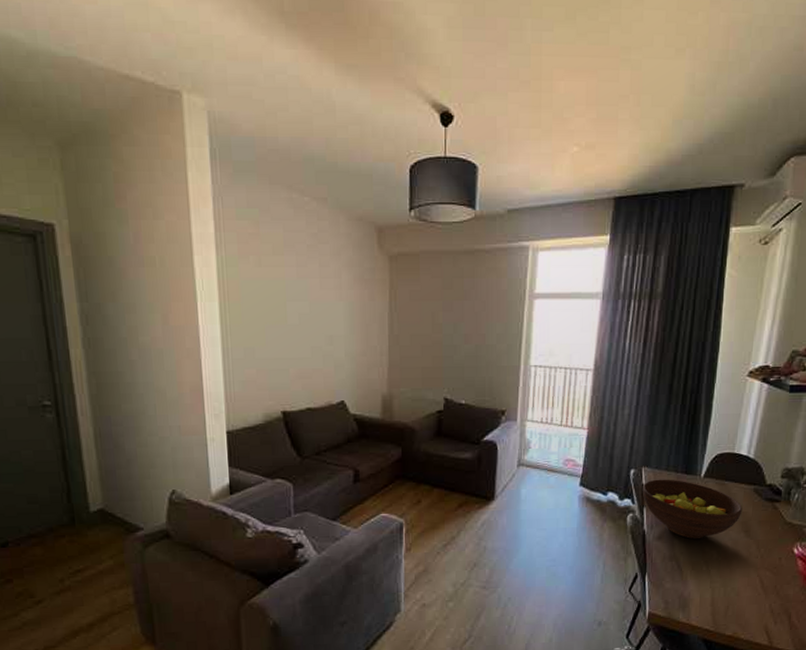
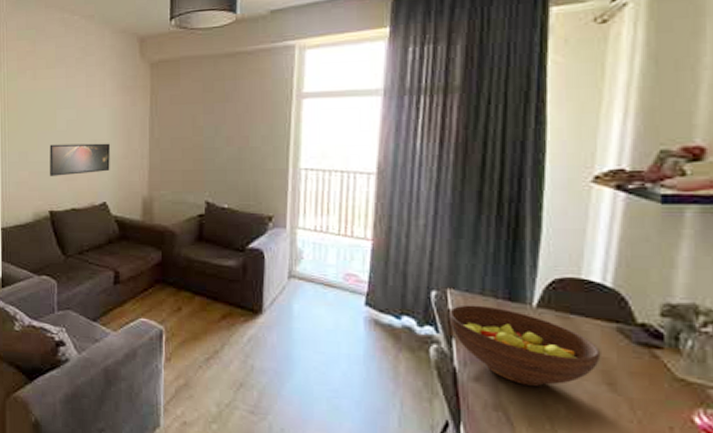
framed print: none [280,339,348,374] -> present [50,143,110,176]

